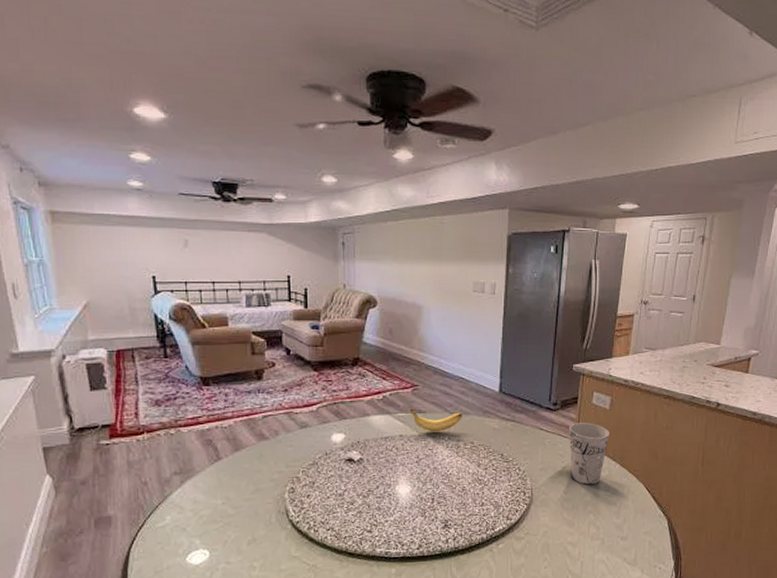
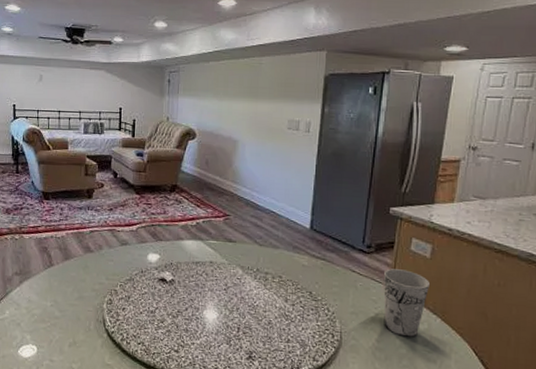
banana: present [409,408,464,432] -> none [220,237,273,263]

